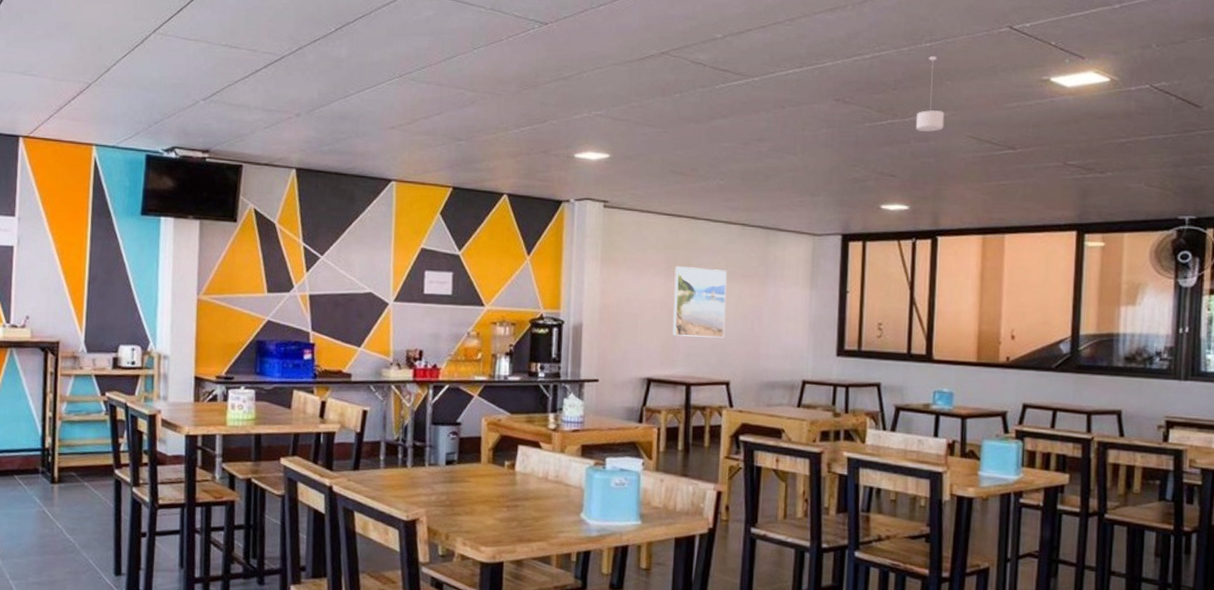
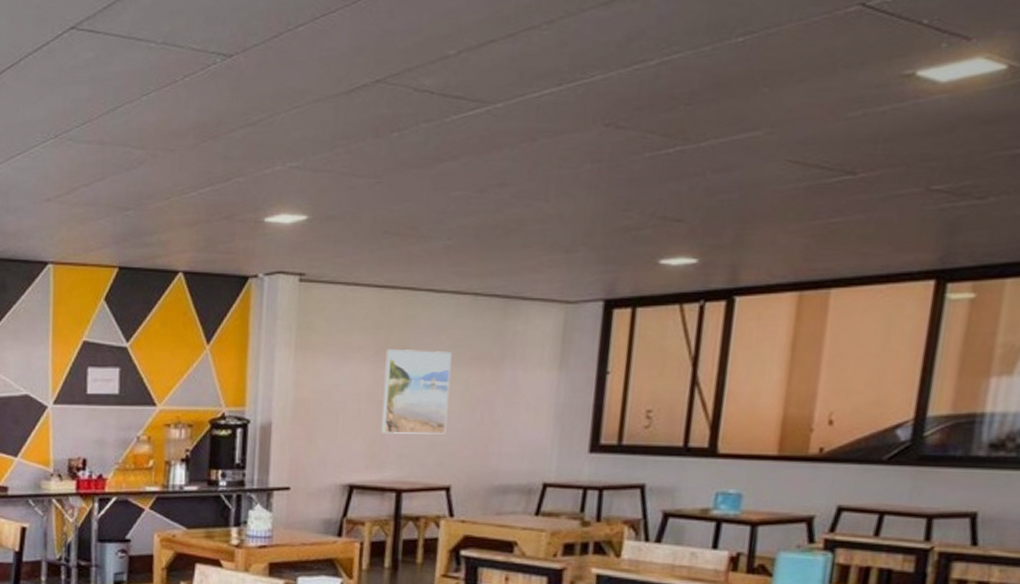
pendant light: present [915,55,945,132] -> none [714,54,757,159]

